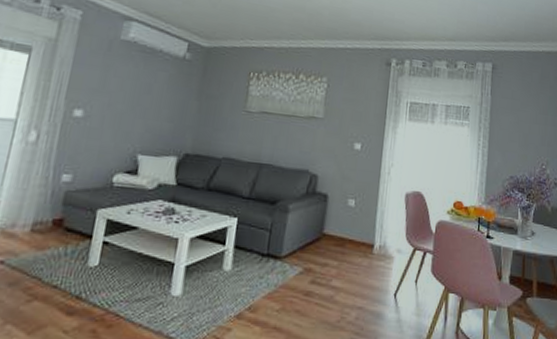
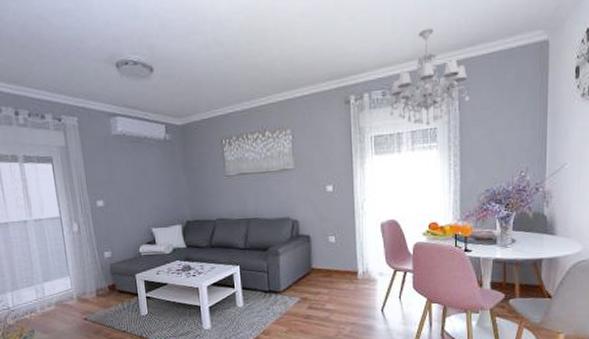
chandelier: none [427,16,501,103] -> present [389,28,470,126]

